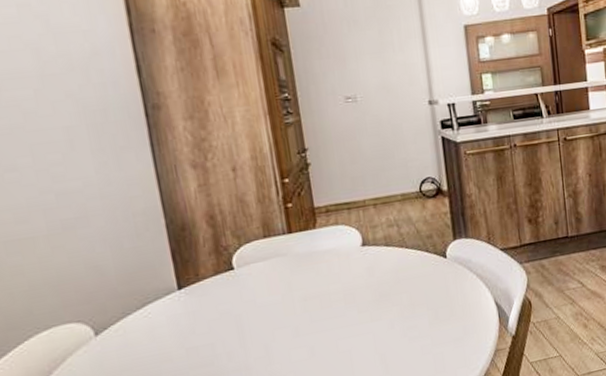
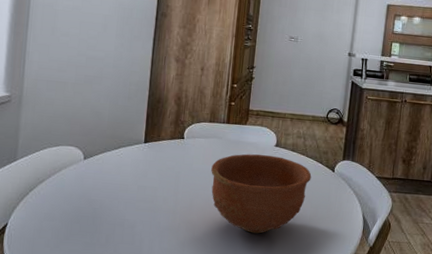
bowl: none [282,257,419,365] -> present [211,154,312,234]

